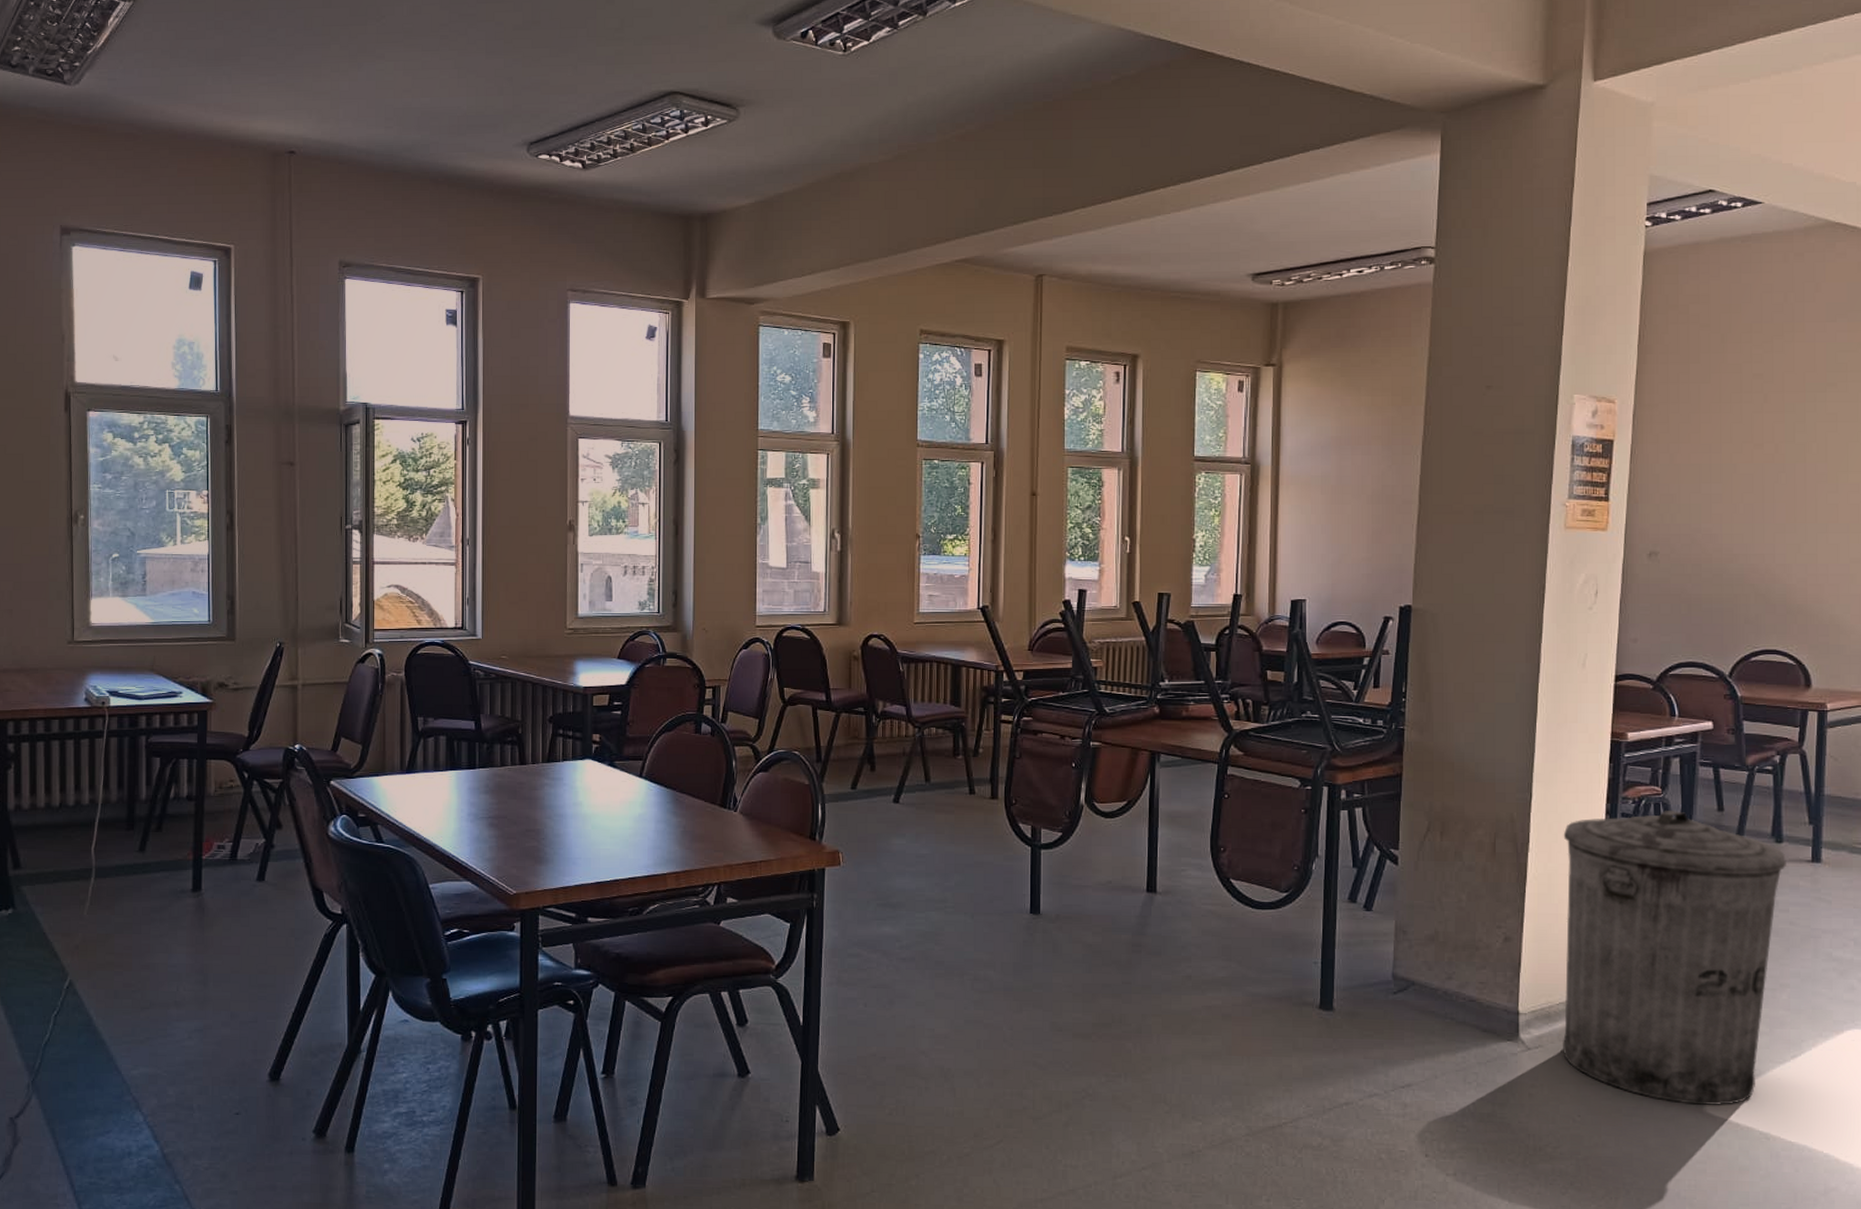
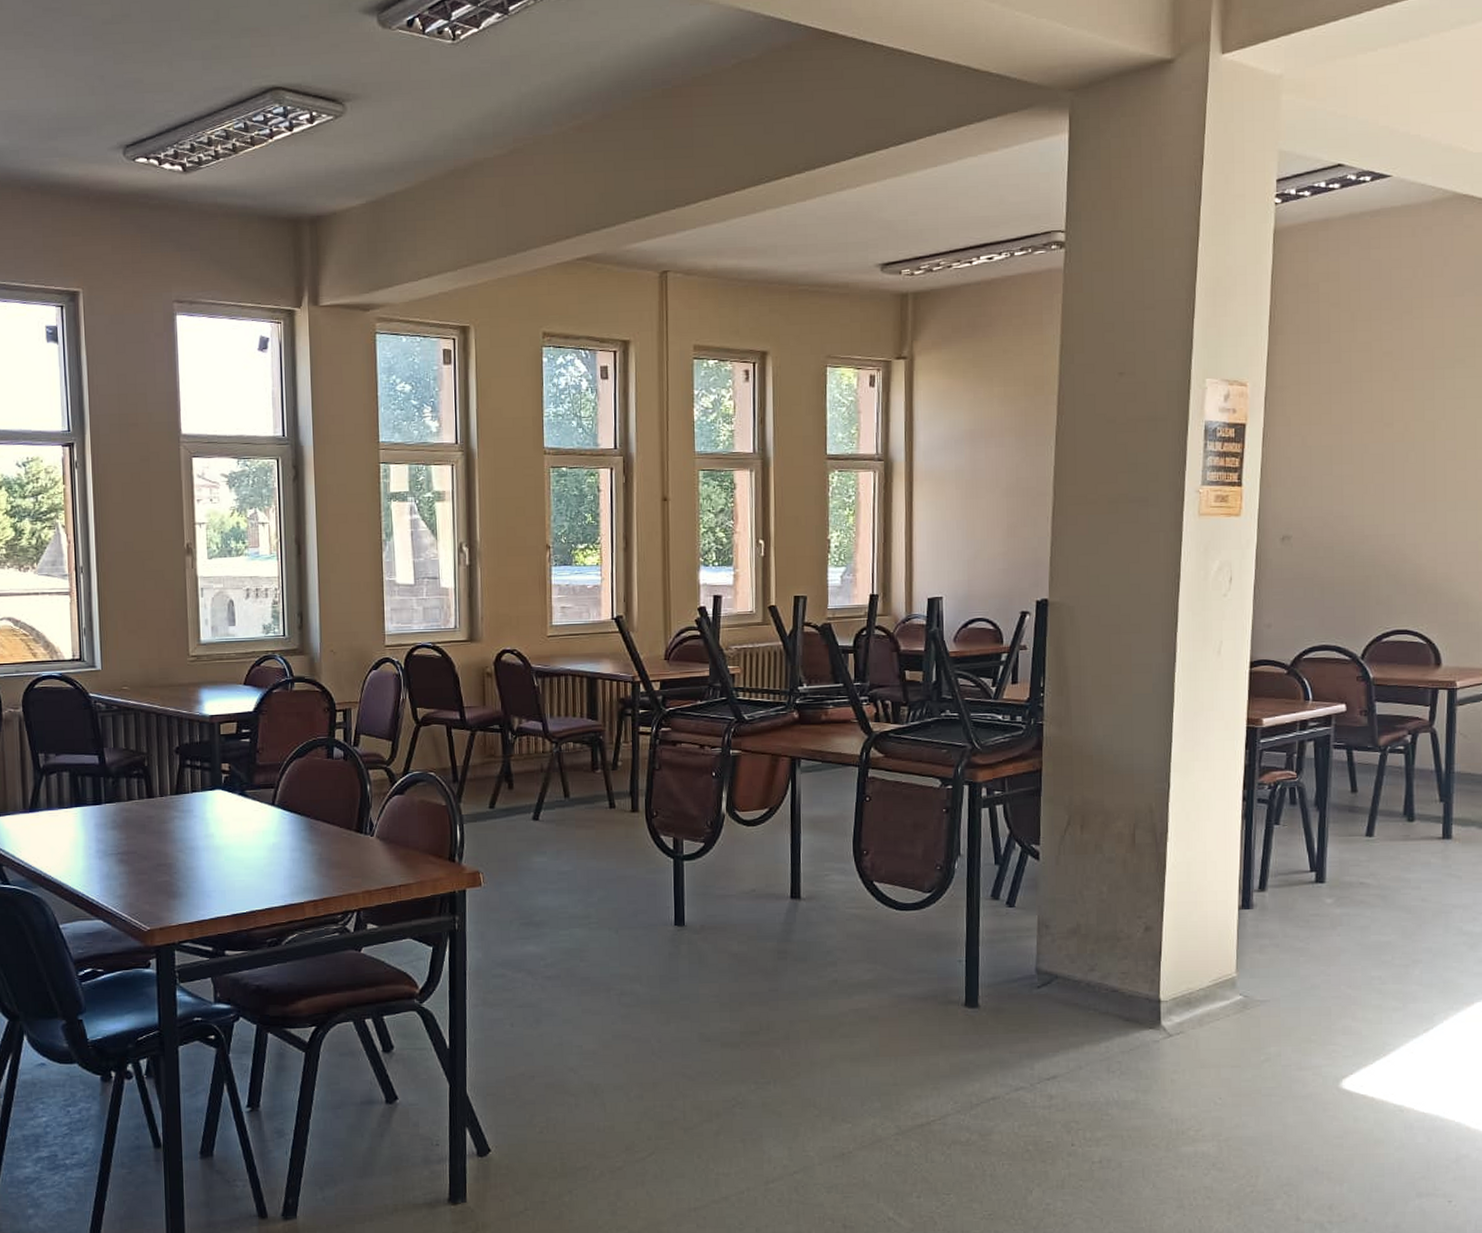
trash can: present [1563,809,1786,1106] -> none [1201,793,1418,1083]

